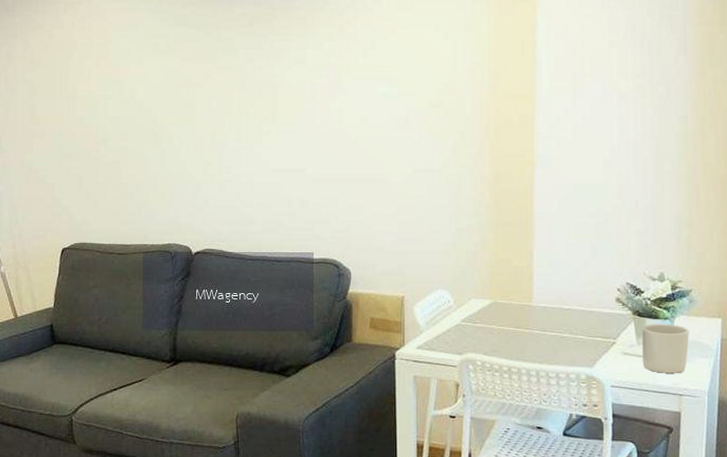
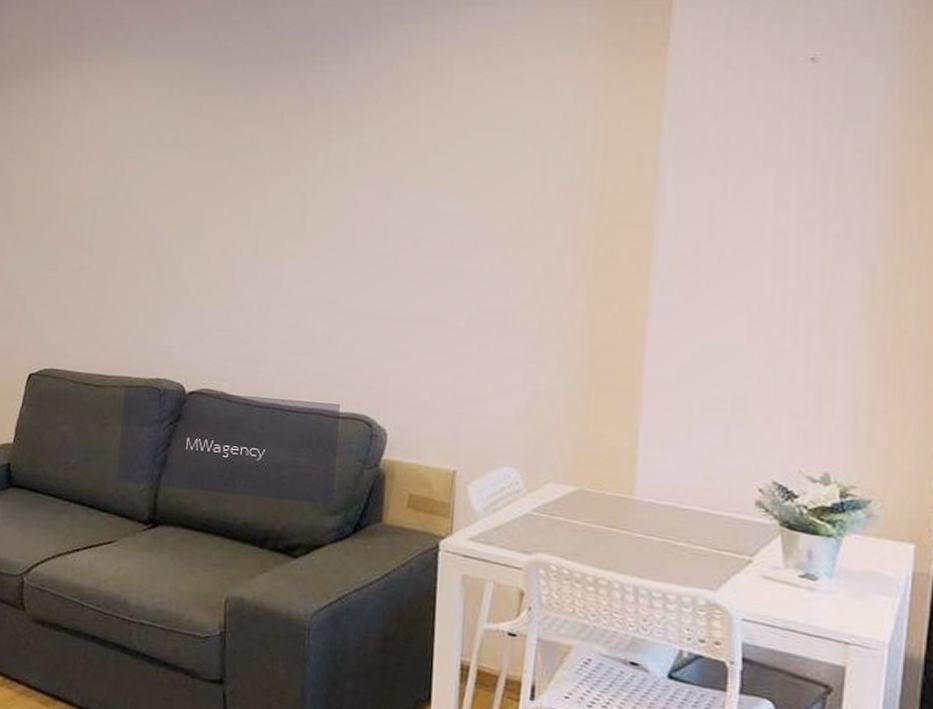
mug: present [642,323,689,373] -> none [791,541,864,613]

